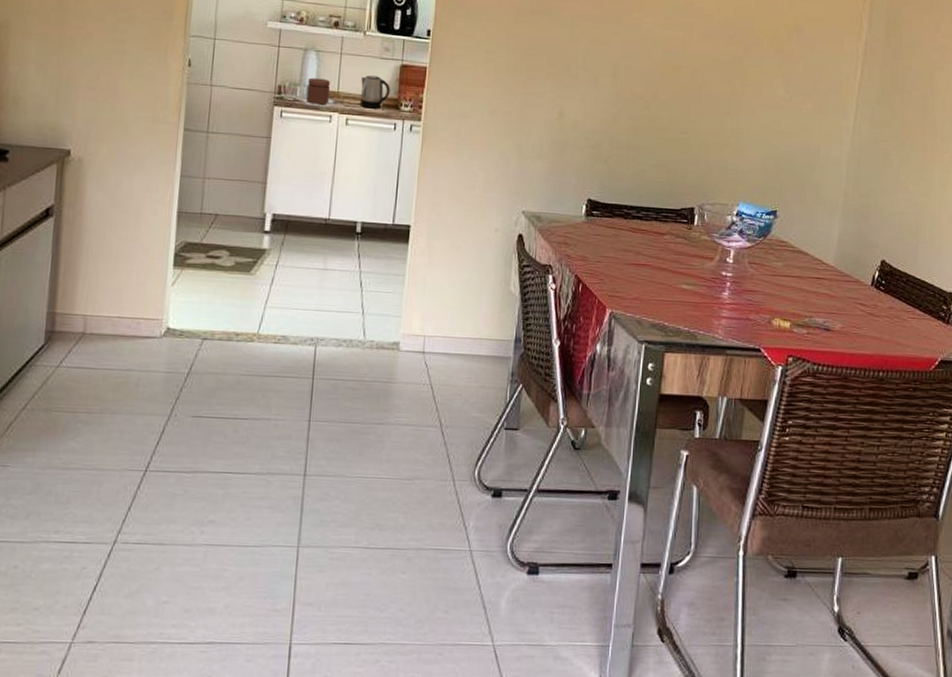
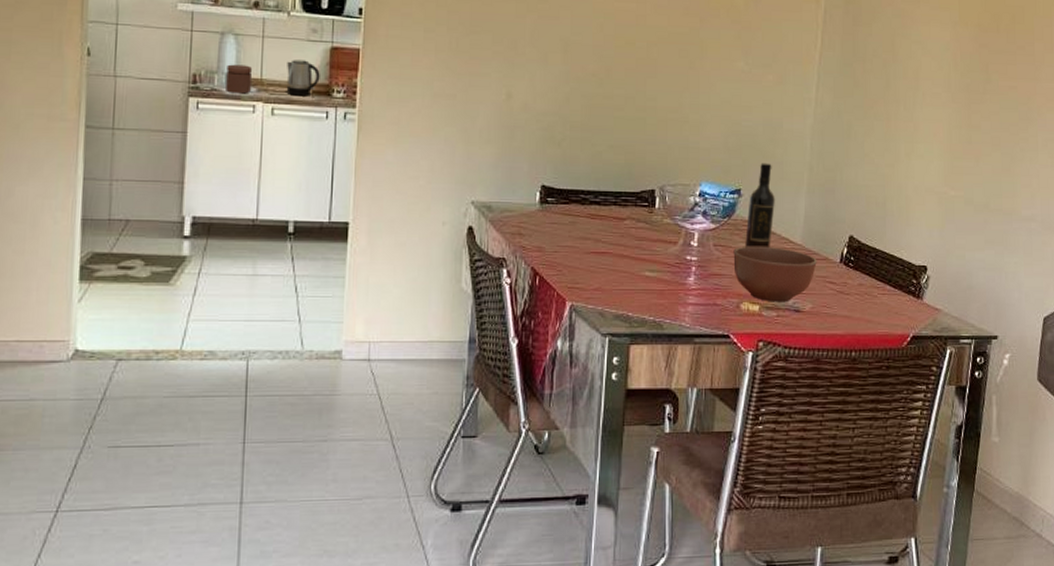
bowl: none [767,265,849,321] -> present [733,246,817,303]
wine bottle: none [778,186,811,269] -> present [744,163,776,249]

